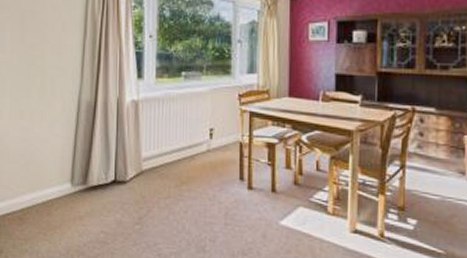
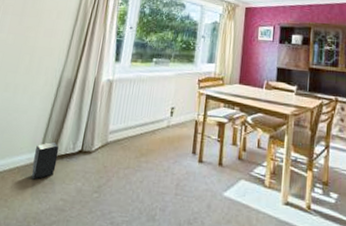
speaker: none [66,173,91,213] -> present [31,142,59,180]

